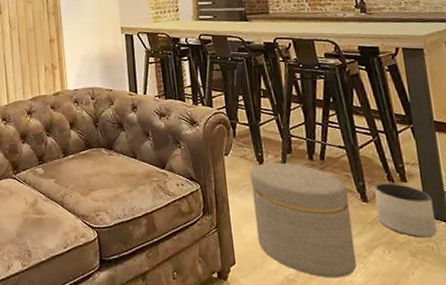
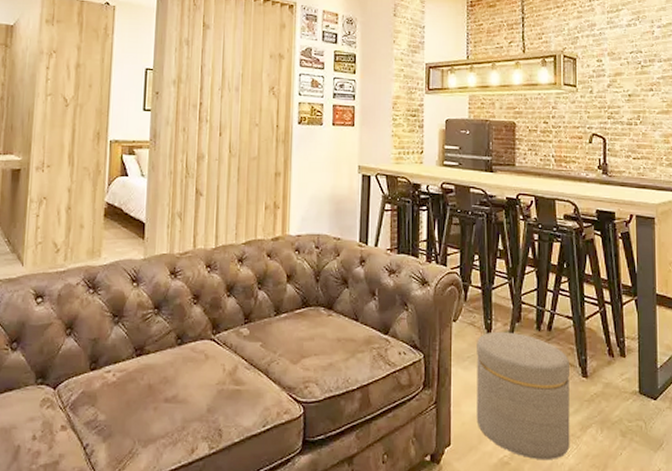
planter: present [374,183,438,238] -> none [594,357,647,417]

